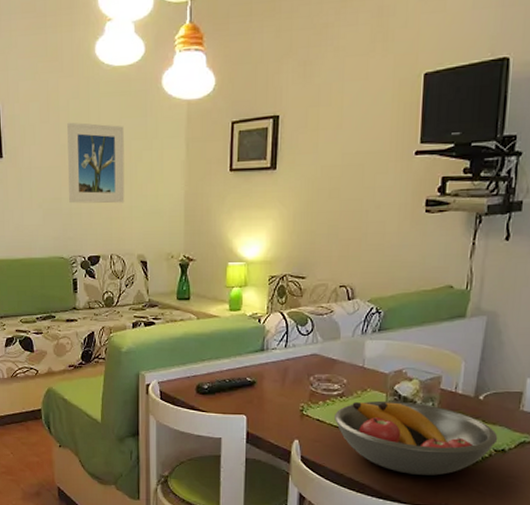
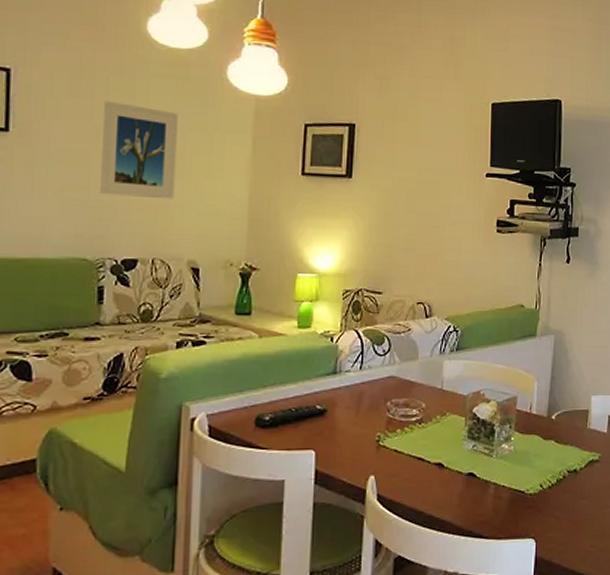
fruit bowl: present [335,400,498,476] -> none [413,425,570,505]

